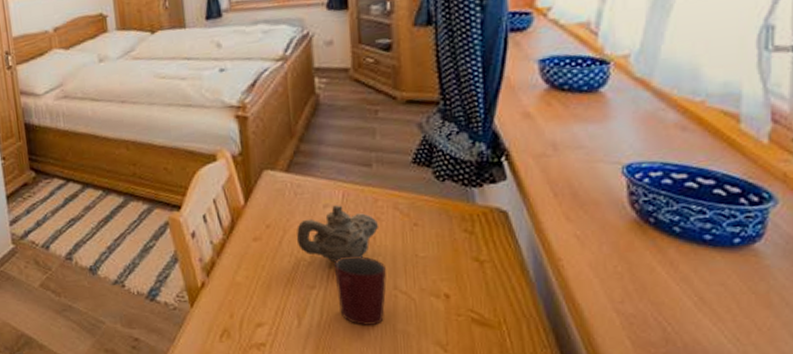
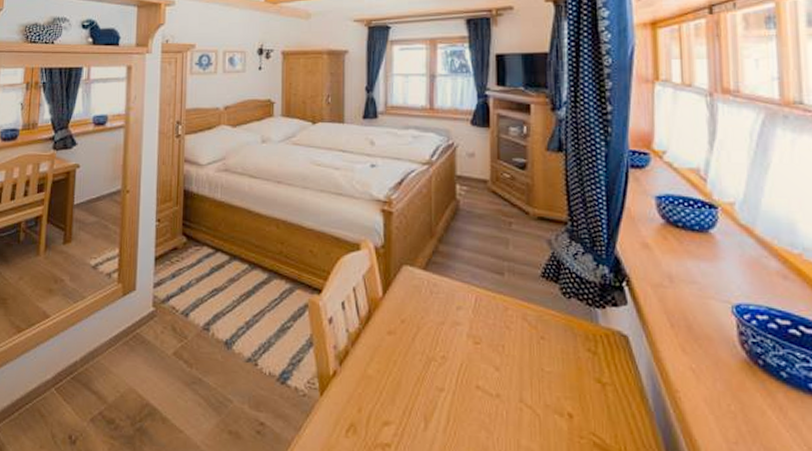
teapot: present [296,205,380,263] -> none [429,308,509,367]
mug: present [335,255,387,325] -> none [464,361,513,438]

